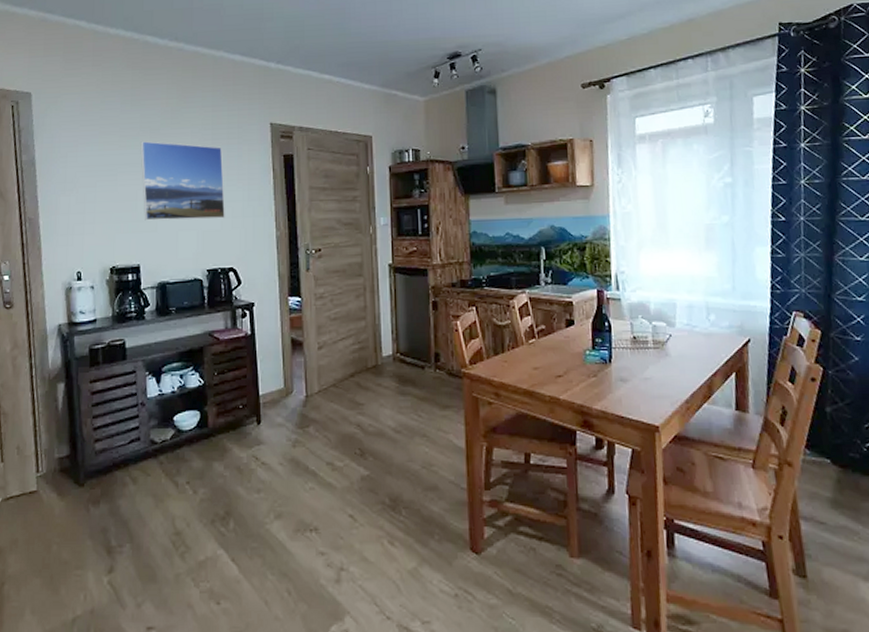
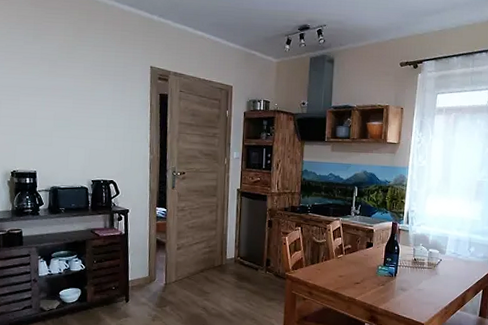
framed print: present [140,141,225,221] -> none [40,70,110,141]

